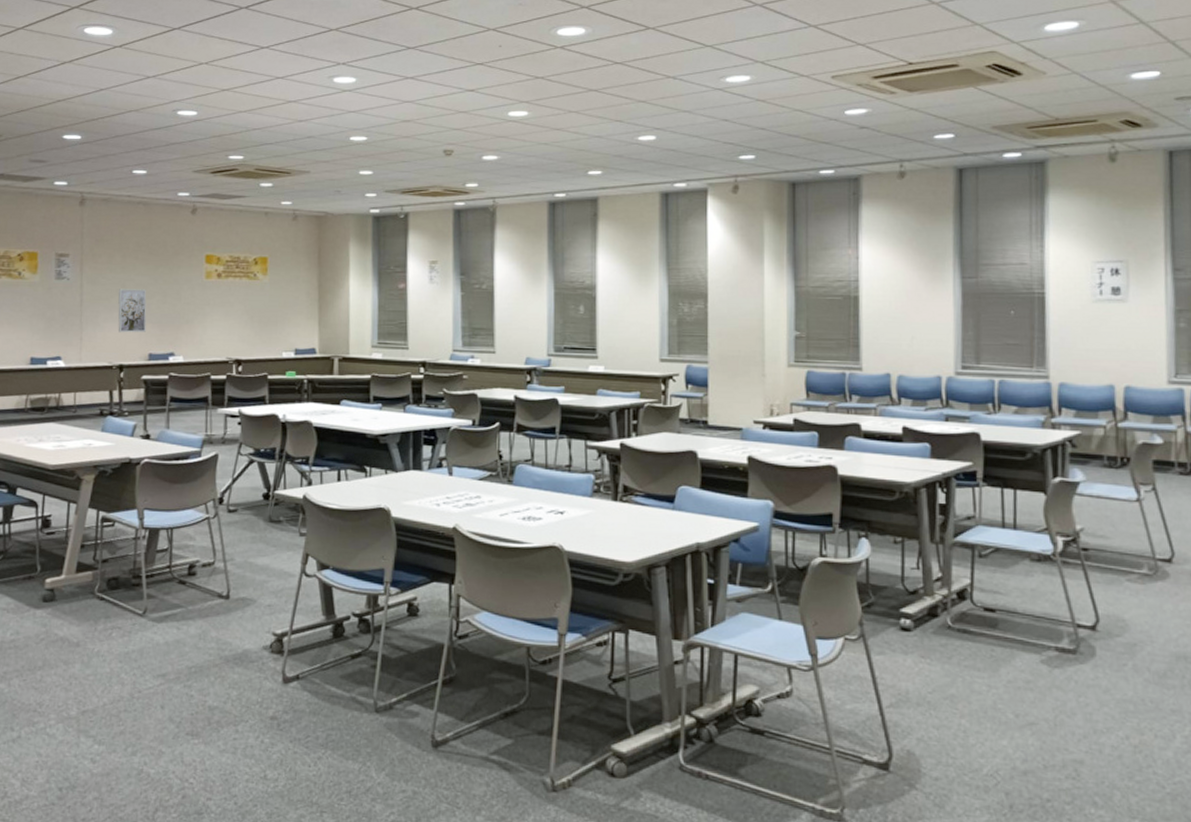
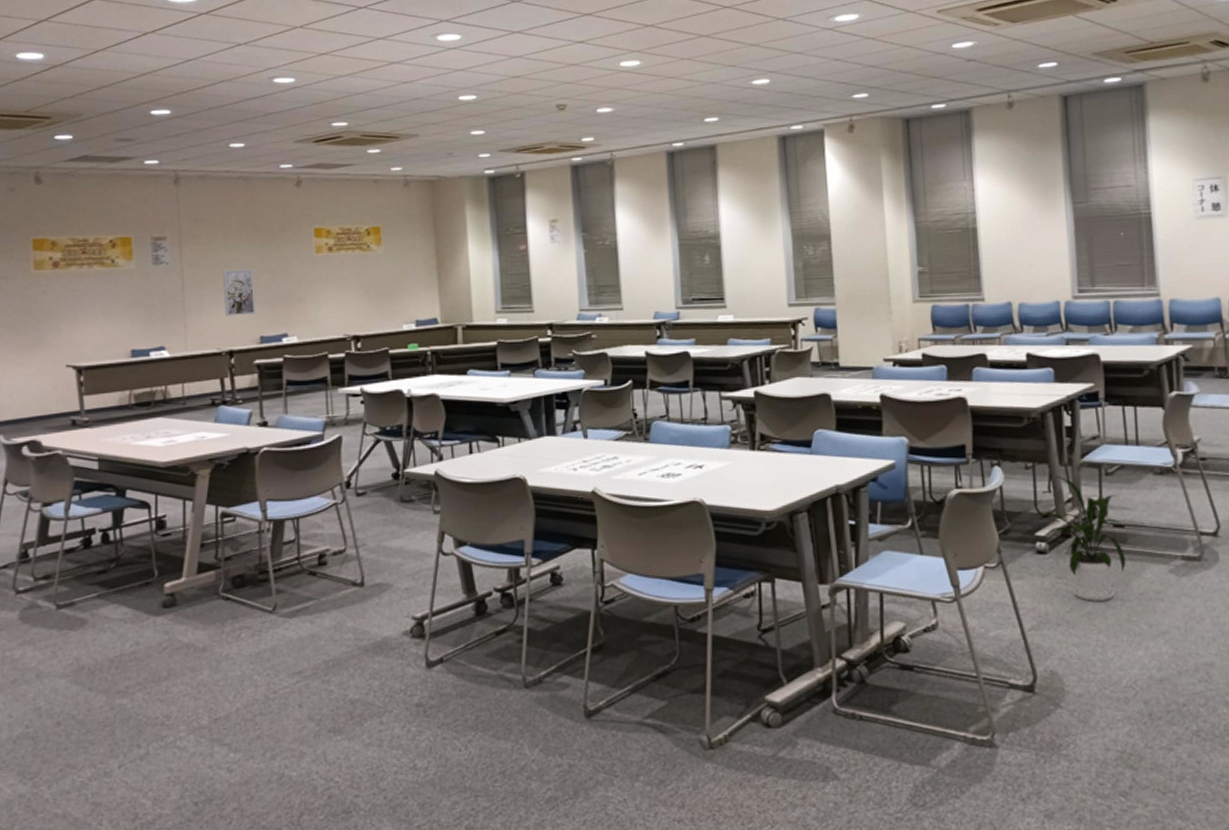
house plant: none [882,552,996,685] -> present [1017,475,1127,601]

